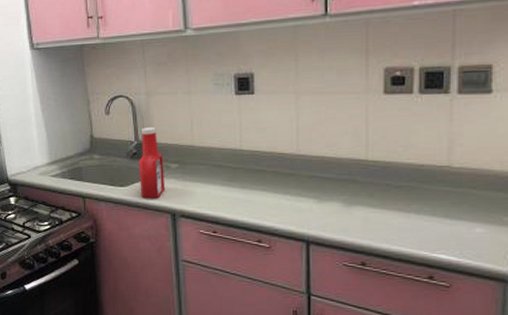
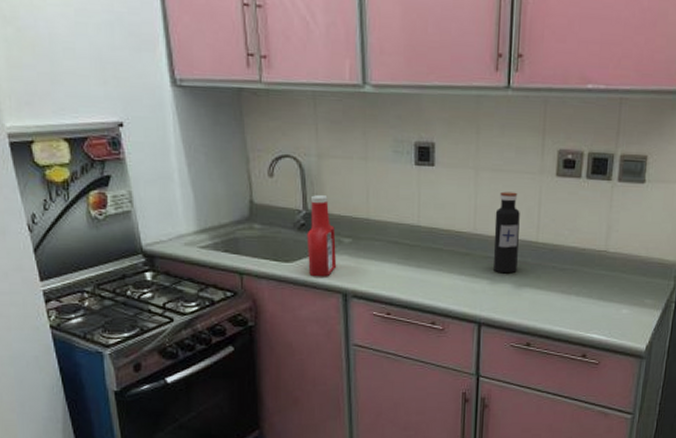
water bottle: none [319,112,346,192] -> present [493,191,520,274]

